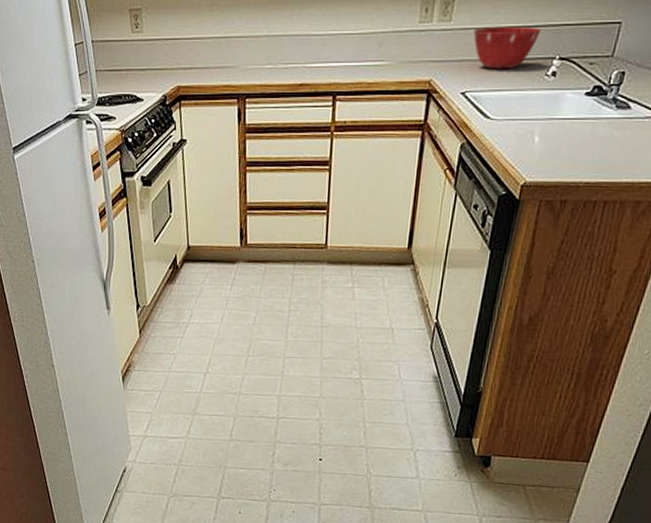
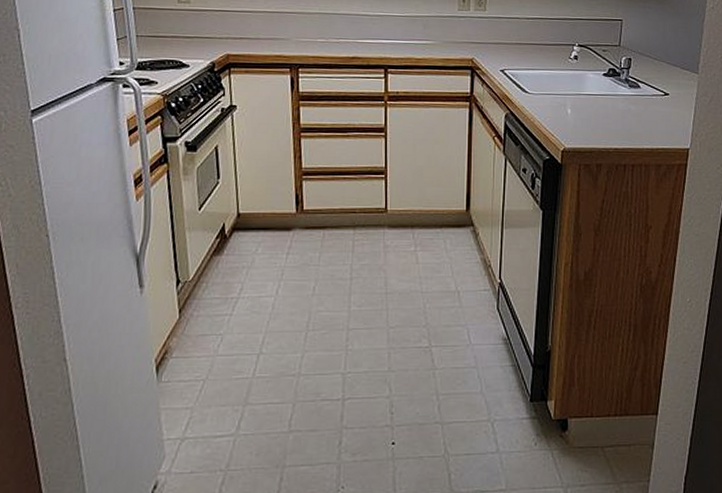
mixing bowl: present [473,26,541,70] -> none [505,17,561,53]

